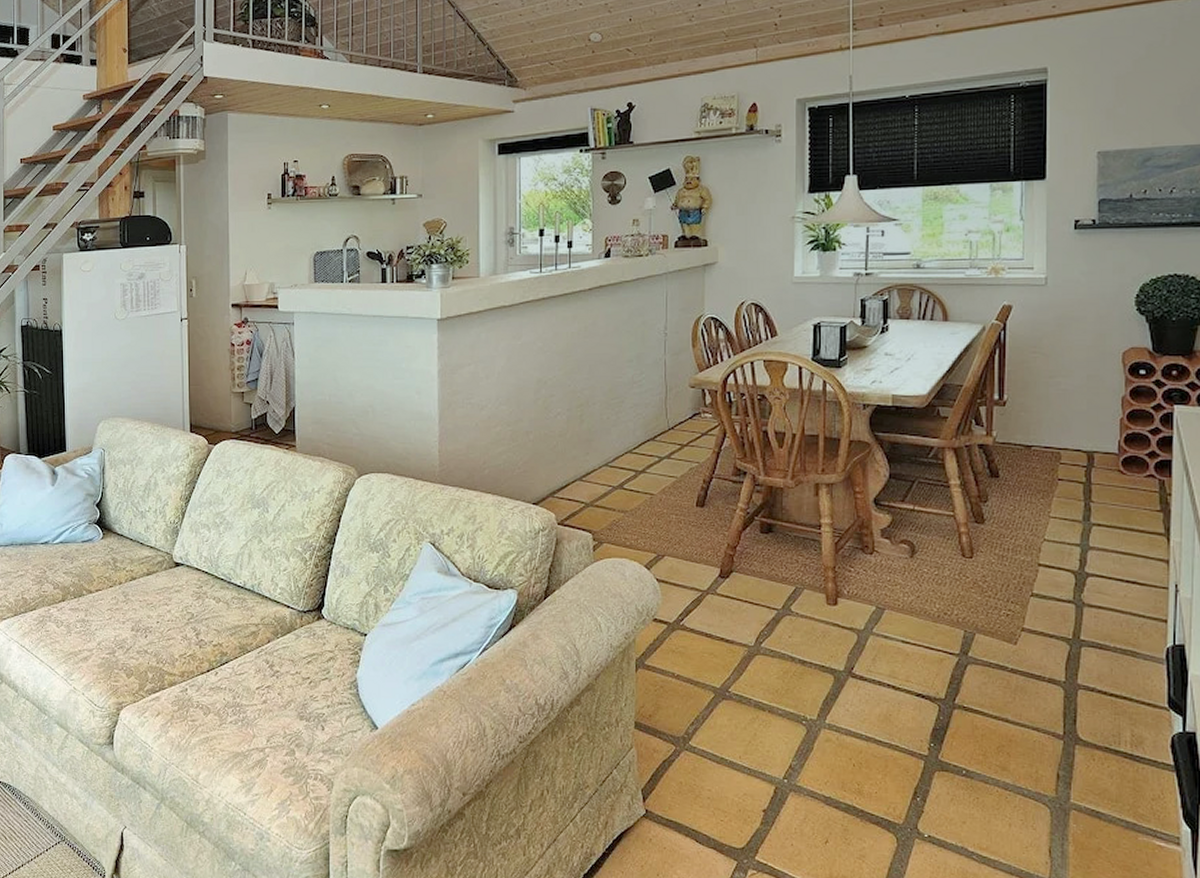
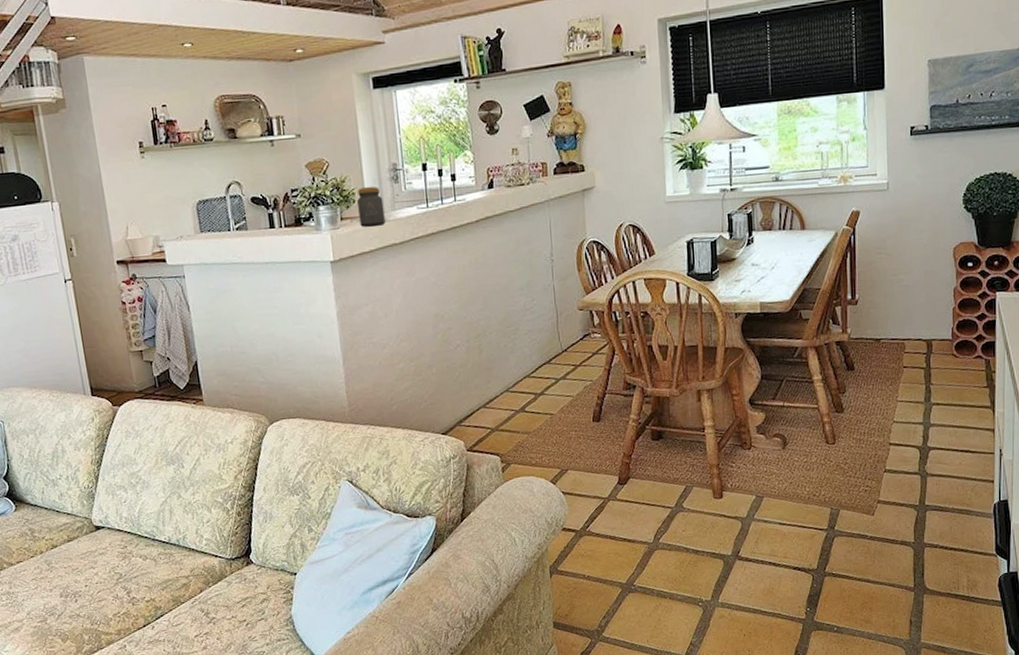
jar: none [471,248,497,289] -> present [357,186,386,228]

